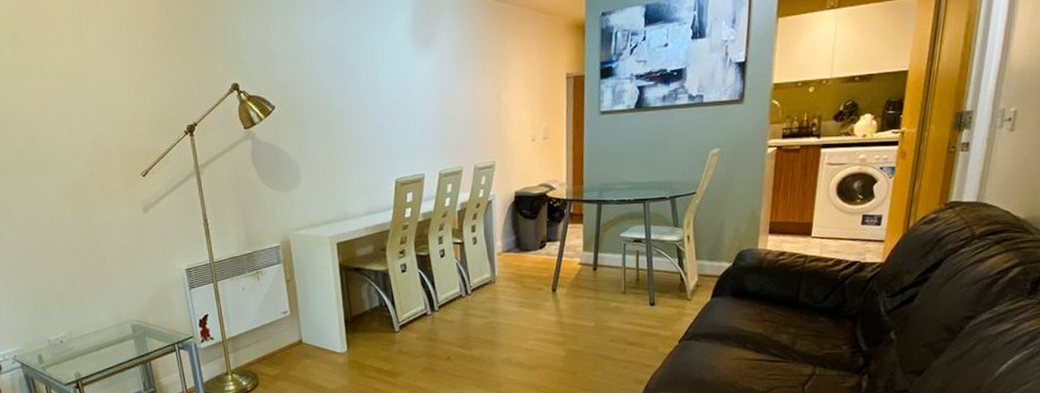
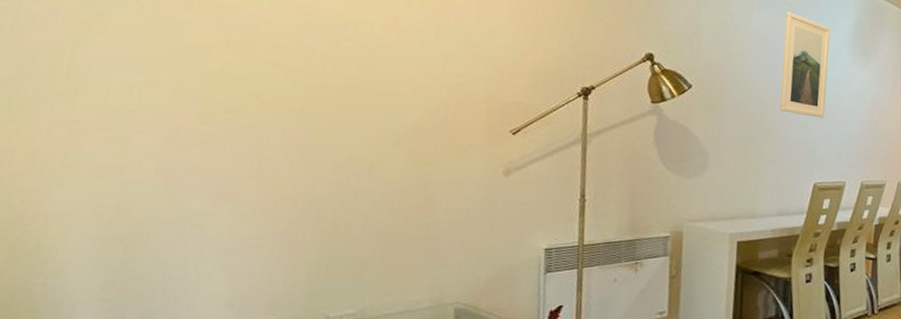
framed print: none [345,16,396,116] -> present [779,11,831,118]

